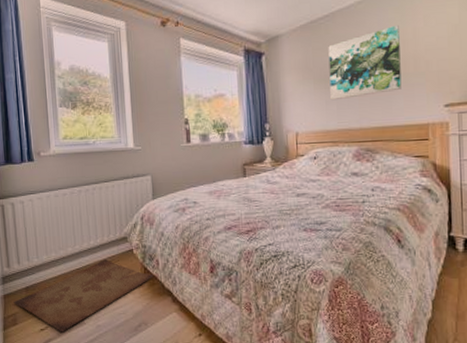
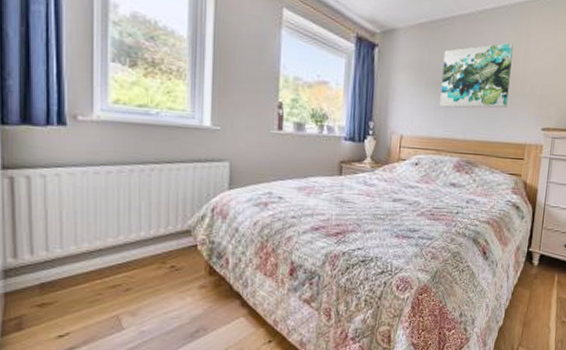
rug: present [13,259,154,333] -> none [18,254,221,340]

